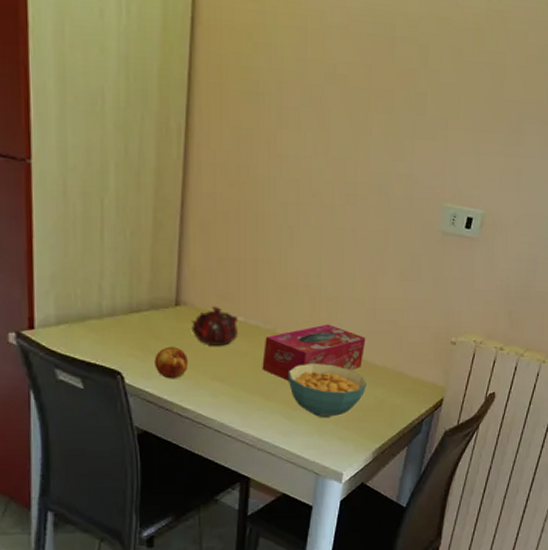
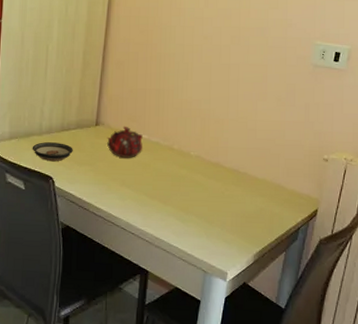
saucer: none [89,328,147,351] -> present [32,142,73,161]
fruit: present [154,346,188,379] -> none [78,158,103,184]
tissue box: present [262,324,366,380] -> none [161,141,248,188]
cereal bowl: present [288,364,366,417] -> none [181,175,248,222]

